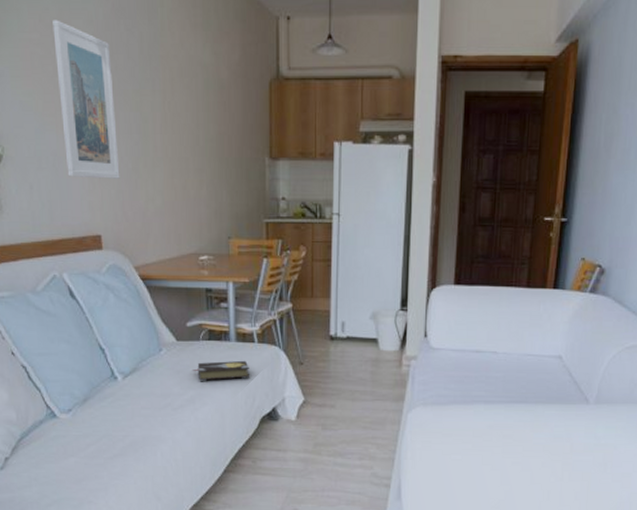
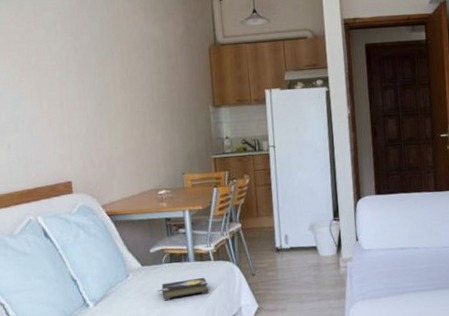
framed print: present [52,20,120,179] -> none [27,13,87,136]

